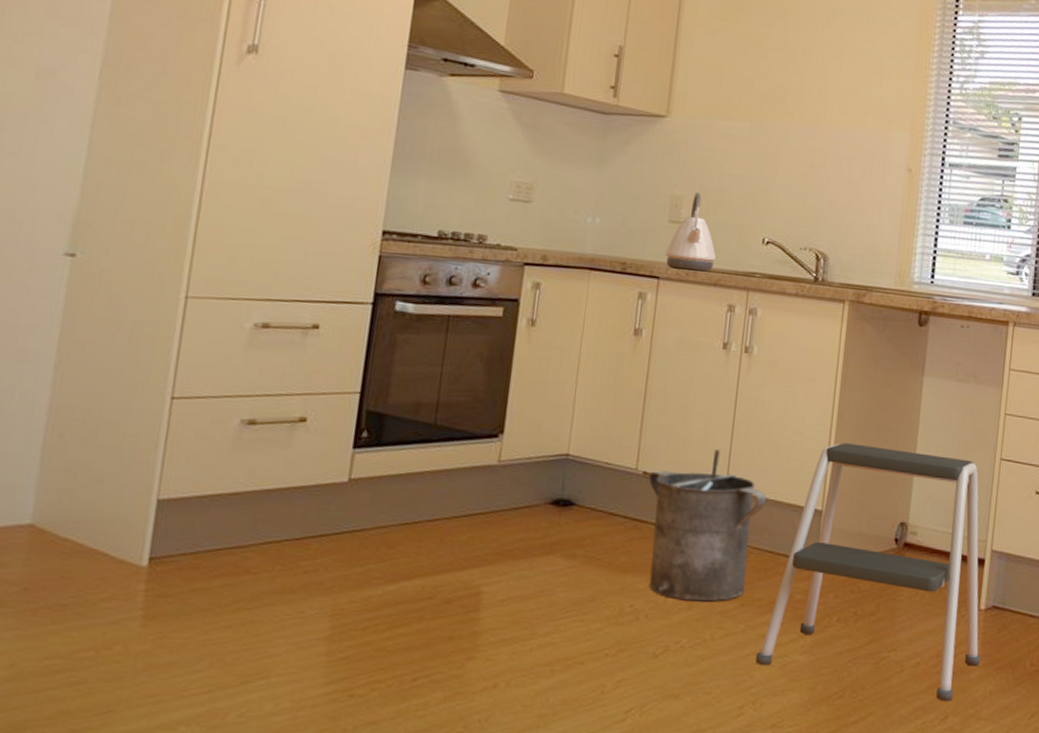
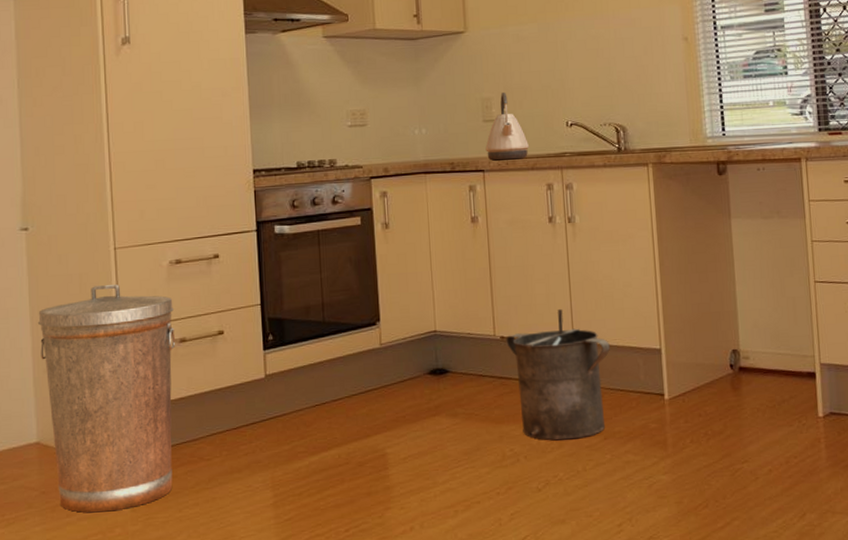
trash can: none [45,339,249,624] -> present [37,284,176,513]
step stool: present [756,442,981,702] -> none [625,286,827,502]

